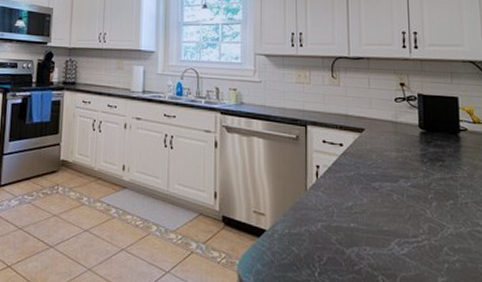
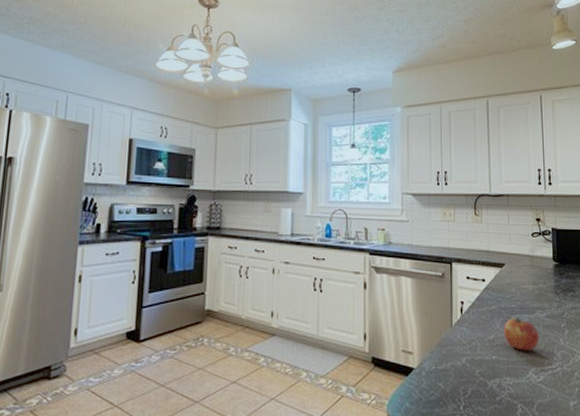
apple: none [362,185,403,221] -> present [503,317,539,351]

